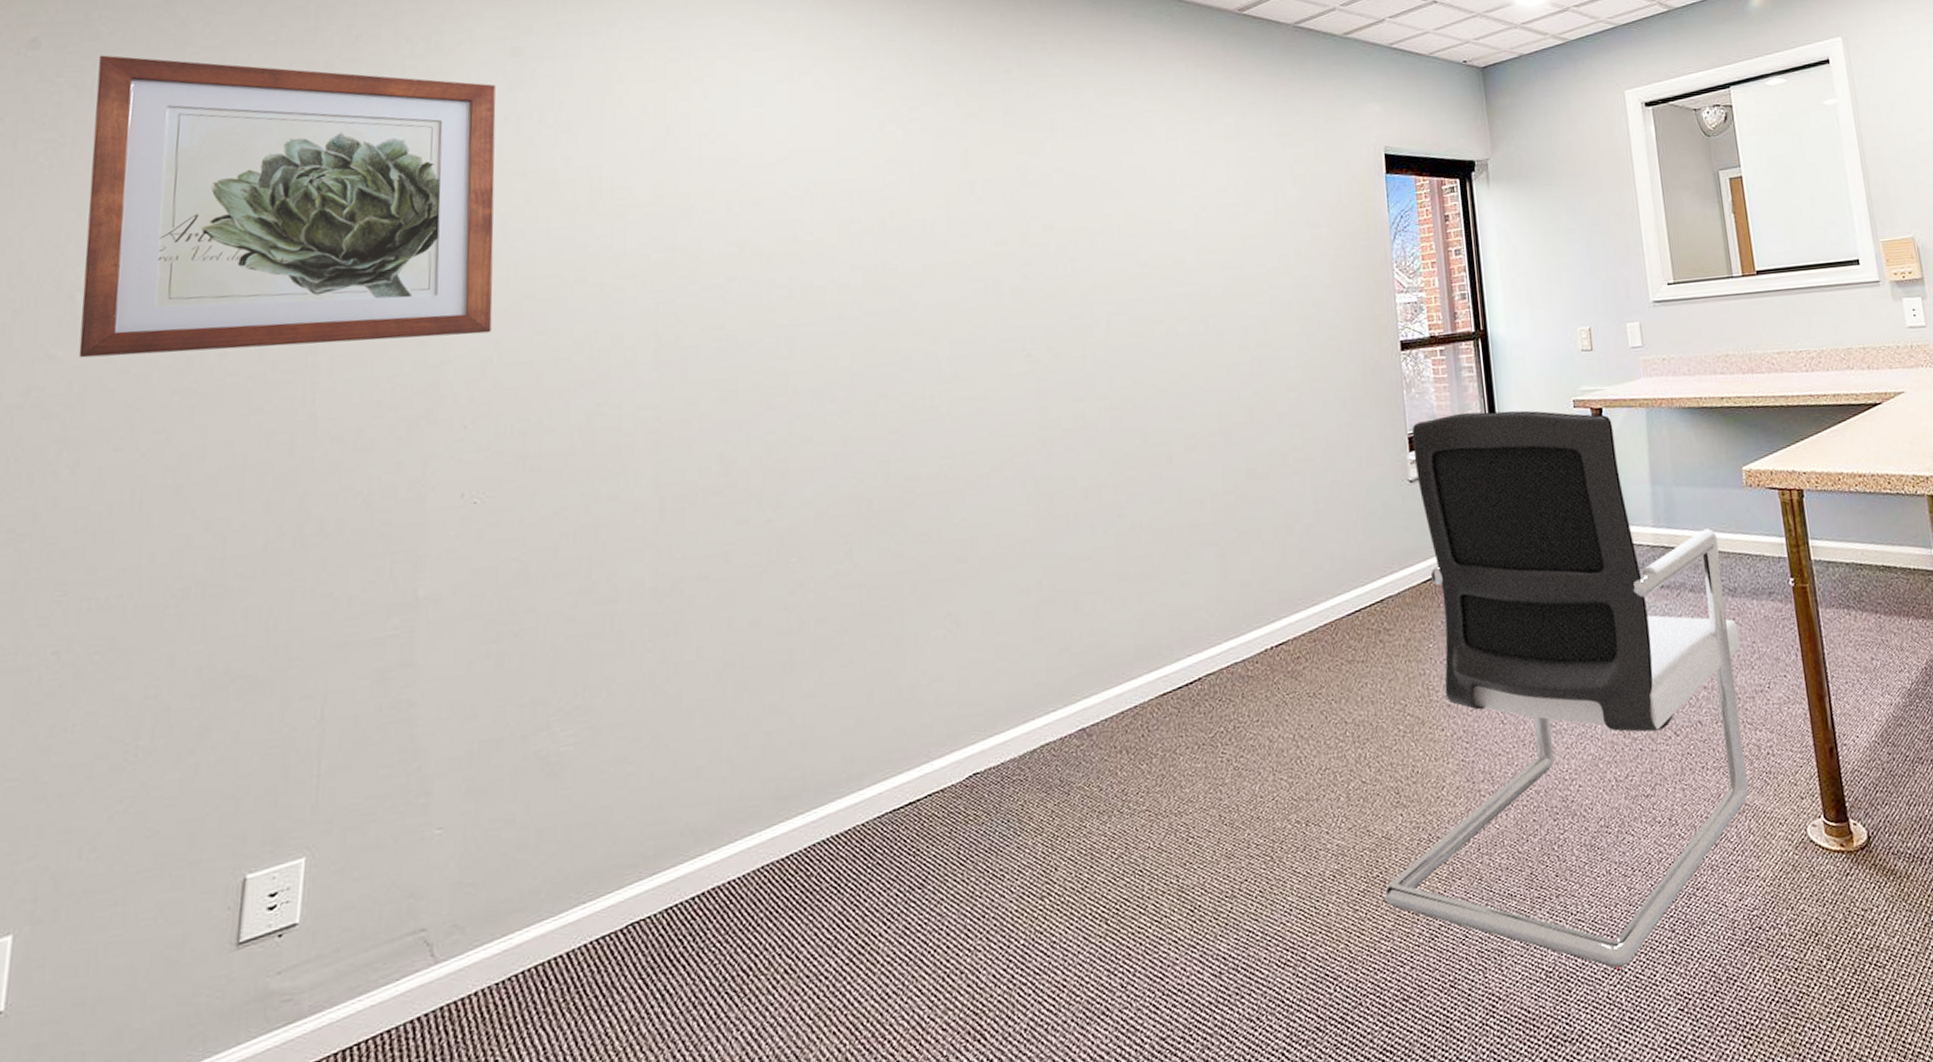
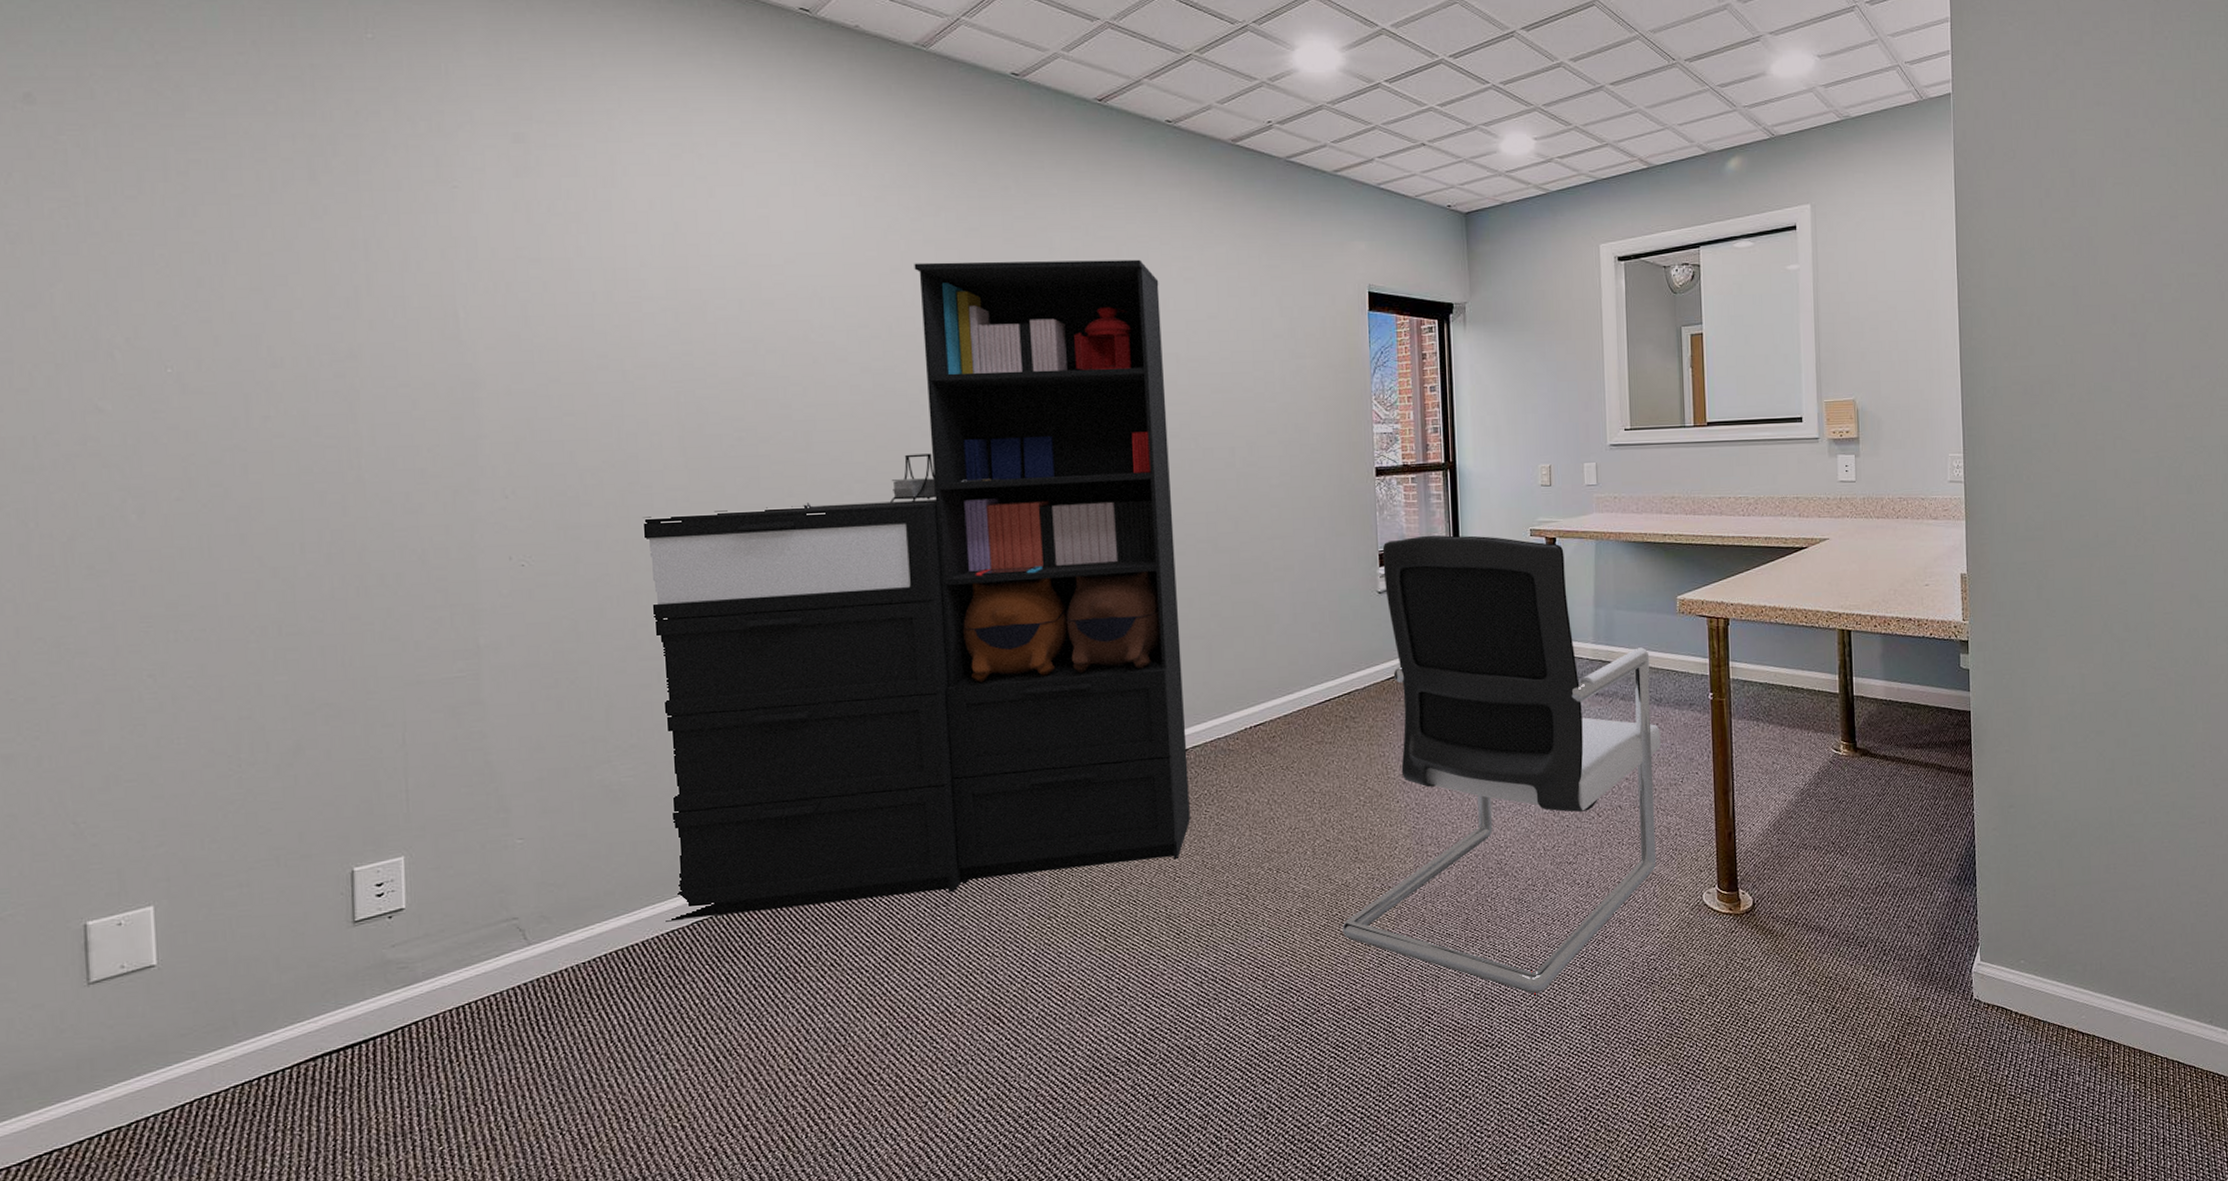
wall art: present [78,55,496,358] -> none [99,115,522,413]
storage cabinet: none [596,135,1205,926] -> present [642,259,1190,922]

